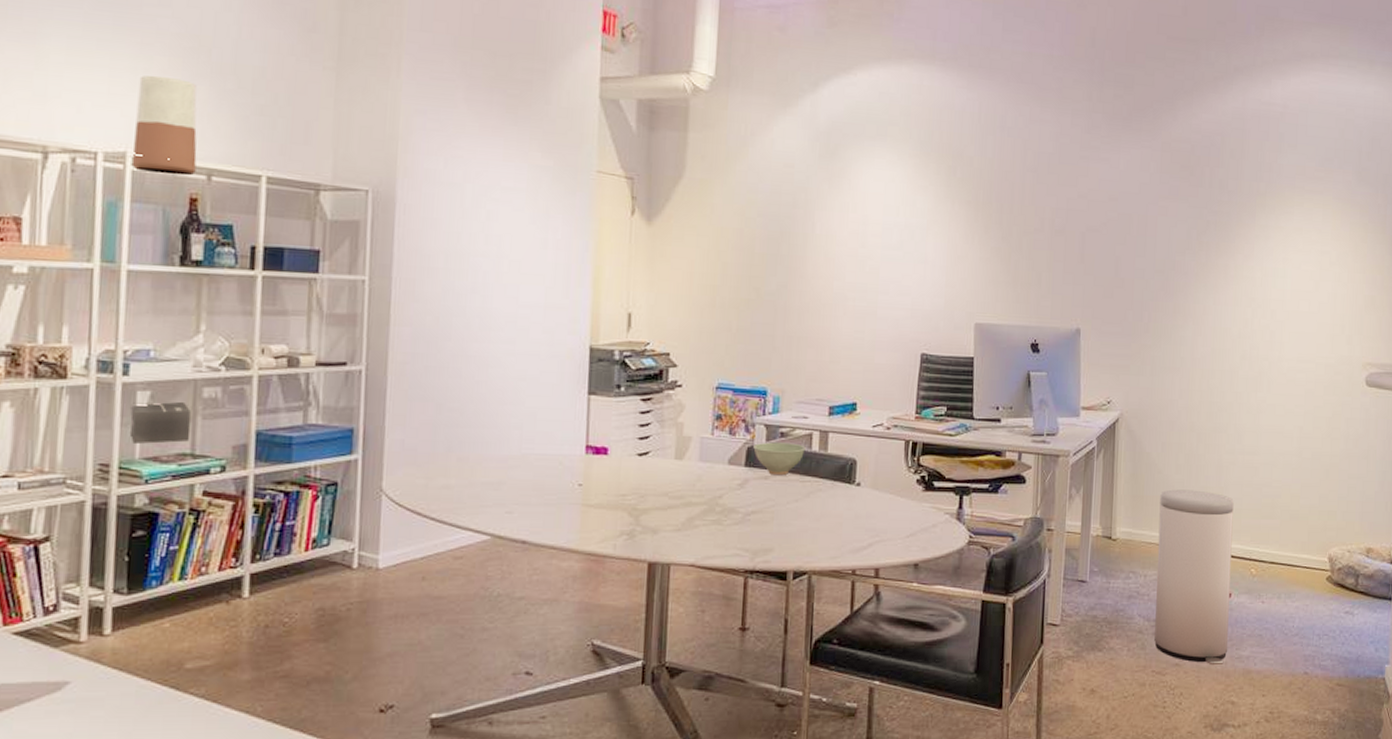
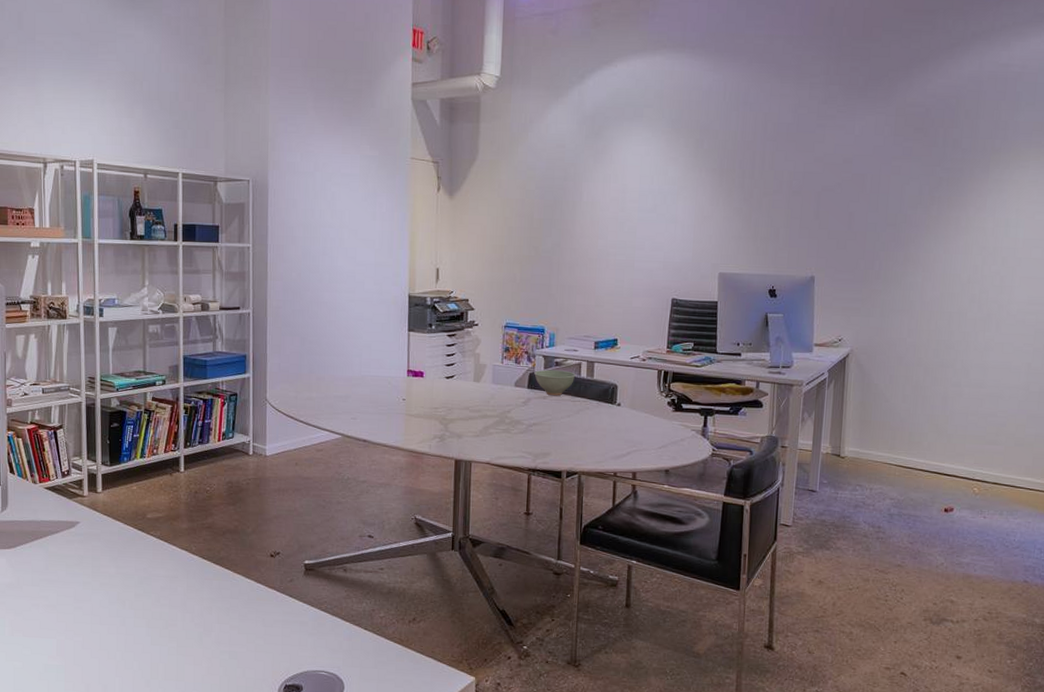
box: present [129,402,191,444] -> none [105,335,143,364]
vase: present [133,75,197,176] -> none [98,103,137,175]
pedal bin: present [1154,489,1234,666] -> none [878,416,959,569]

